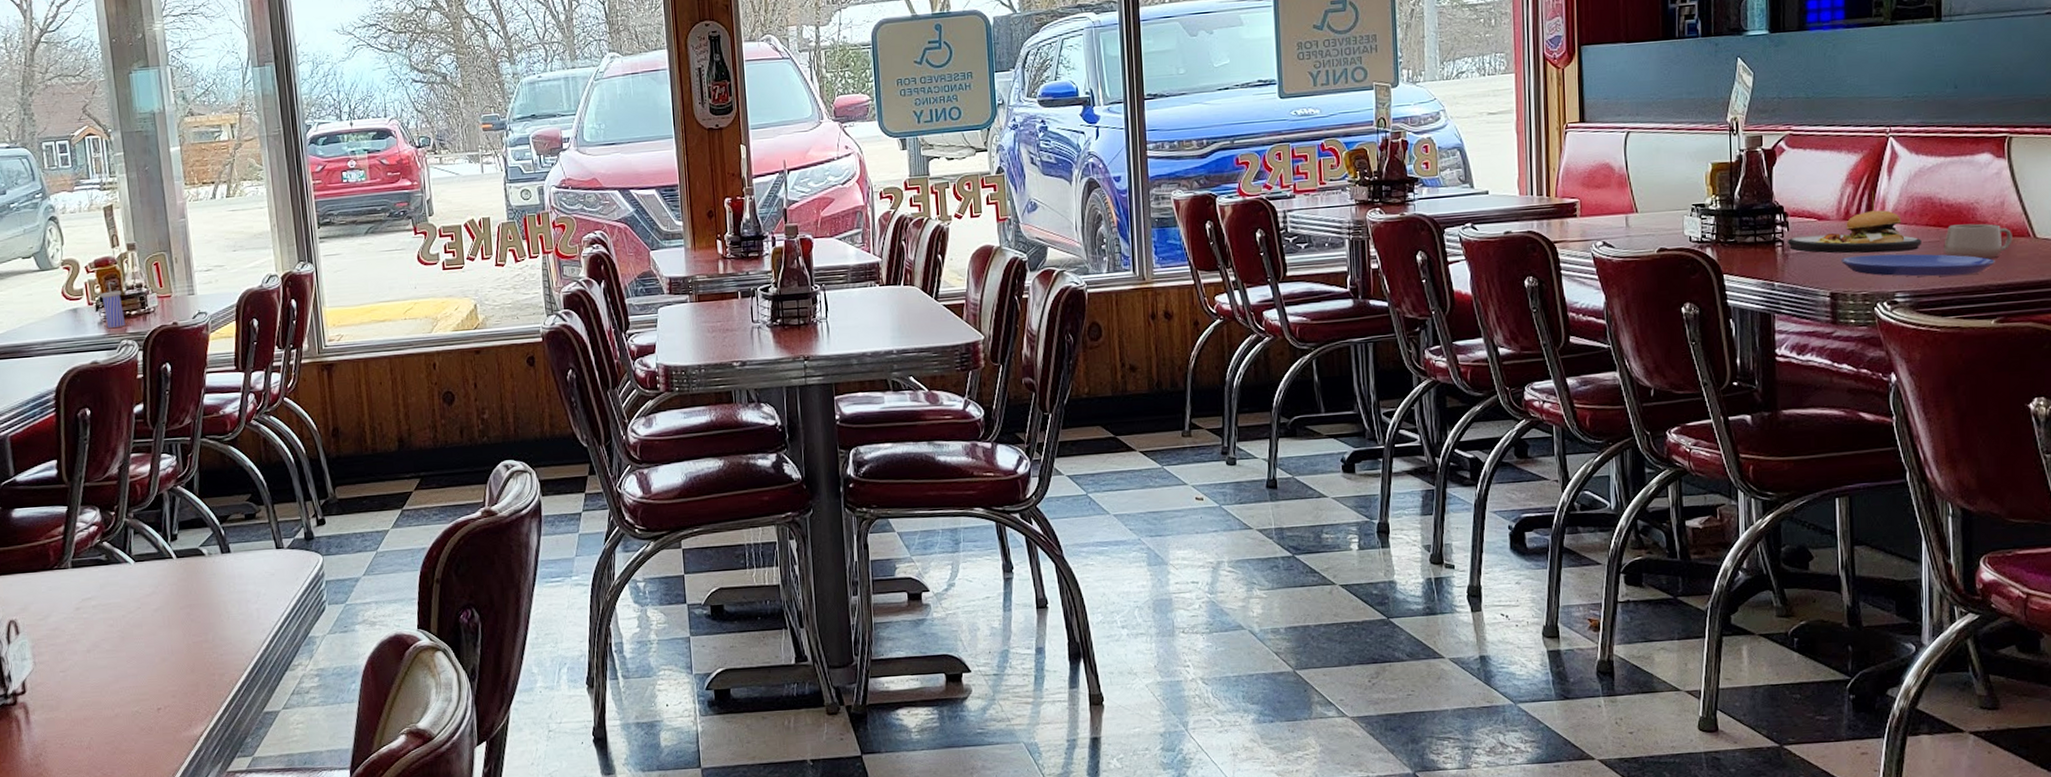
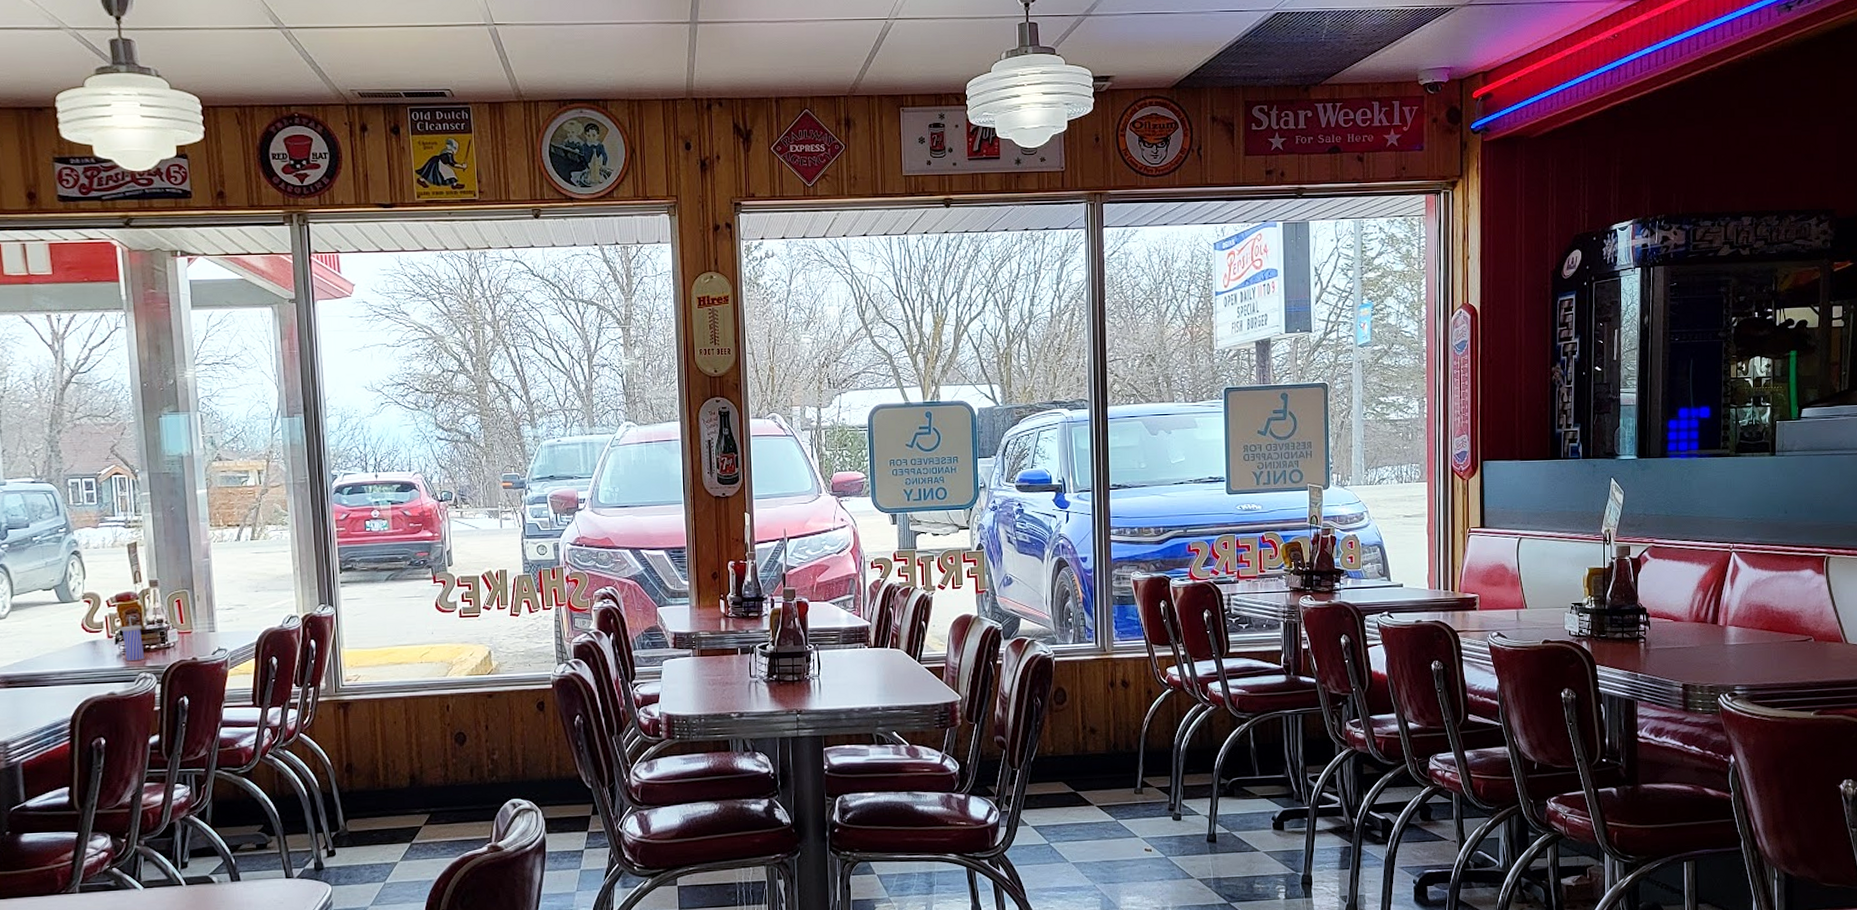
burger: present [1788,191,1922,254] -> none [1649,598,1757,651]
plate: present [1841,253,1995,277] -> none [1692,652,1815,674]
mug: present [1944,223,2012,260] -> none [1774,629,1829,660]

